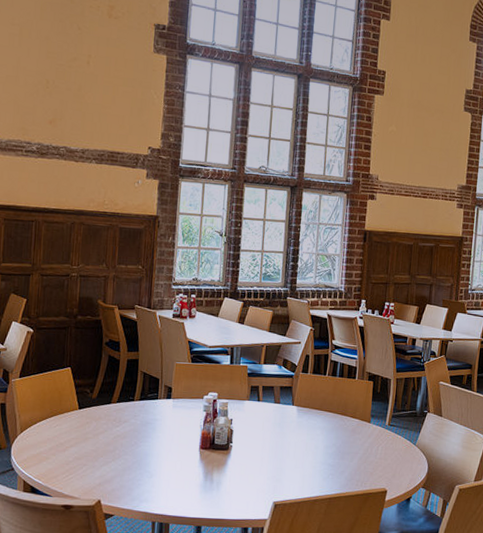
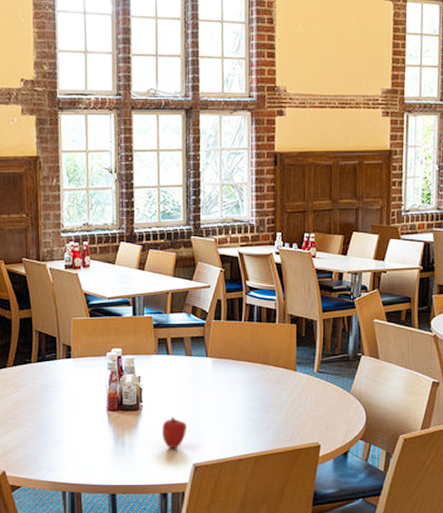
apple: none [247,457,270,487] -> present [161,416,186,449]

